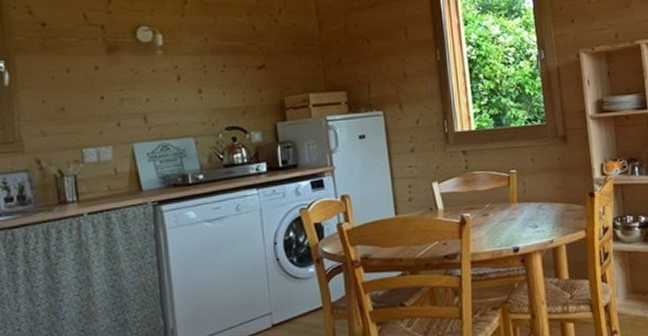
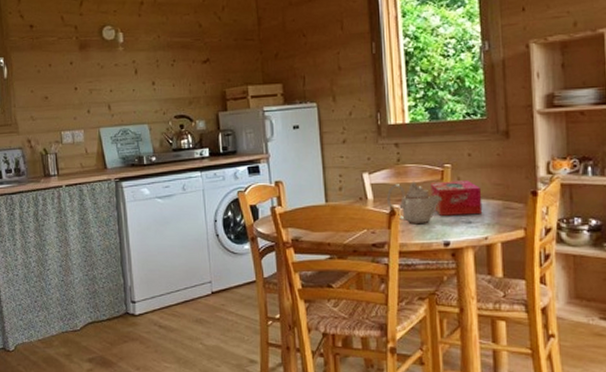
teapot: none [457,188,511,233] -> present [387,181,443,225]
tissue box: none [498,185,548,222] -> present [431,180,483,216]

